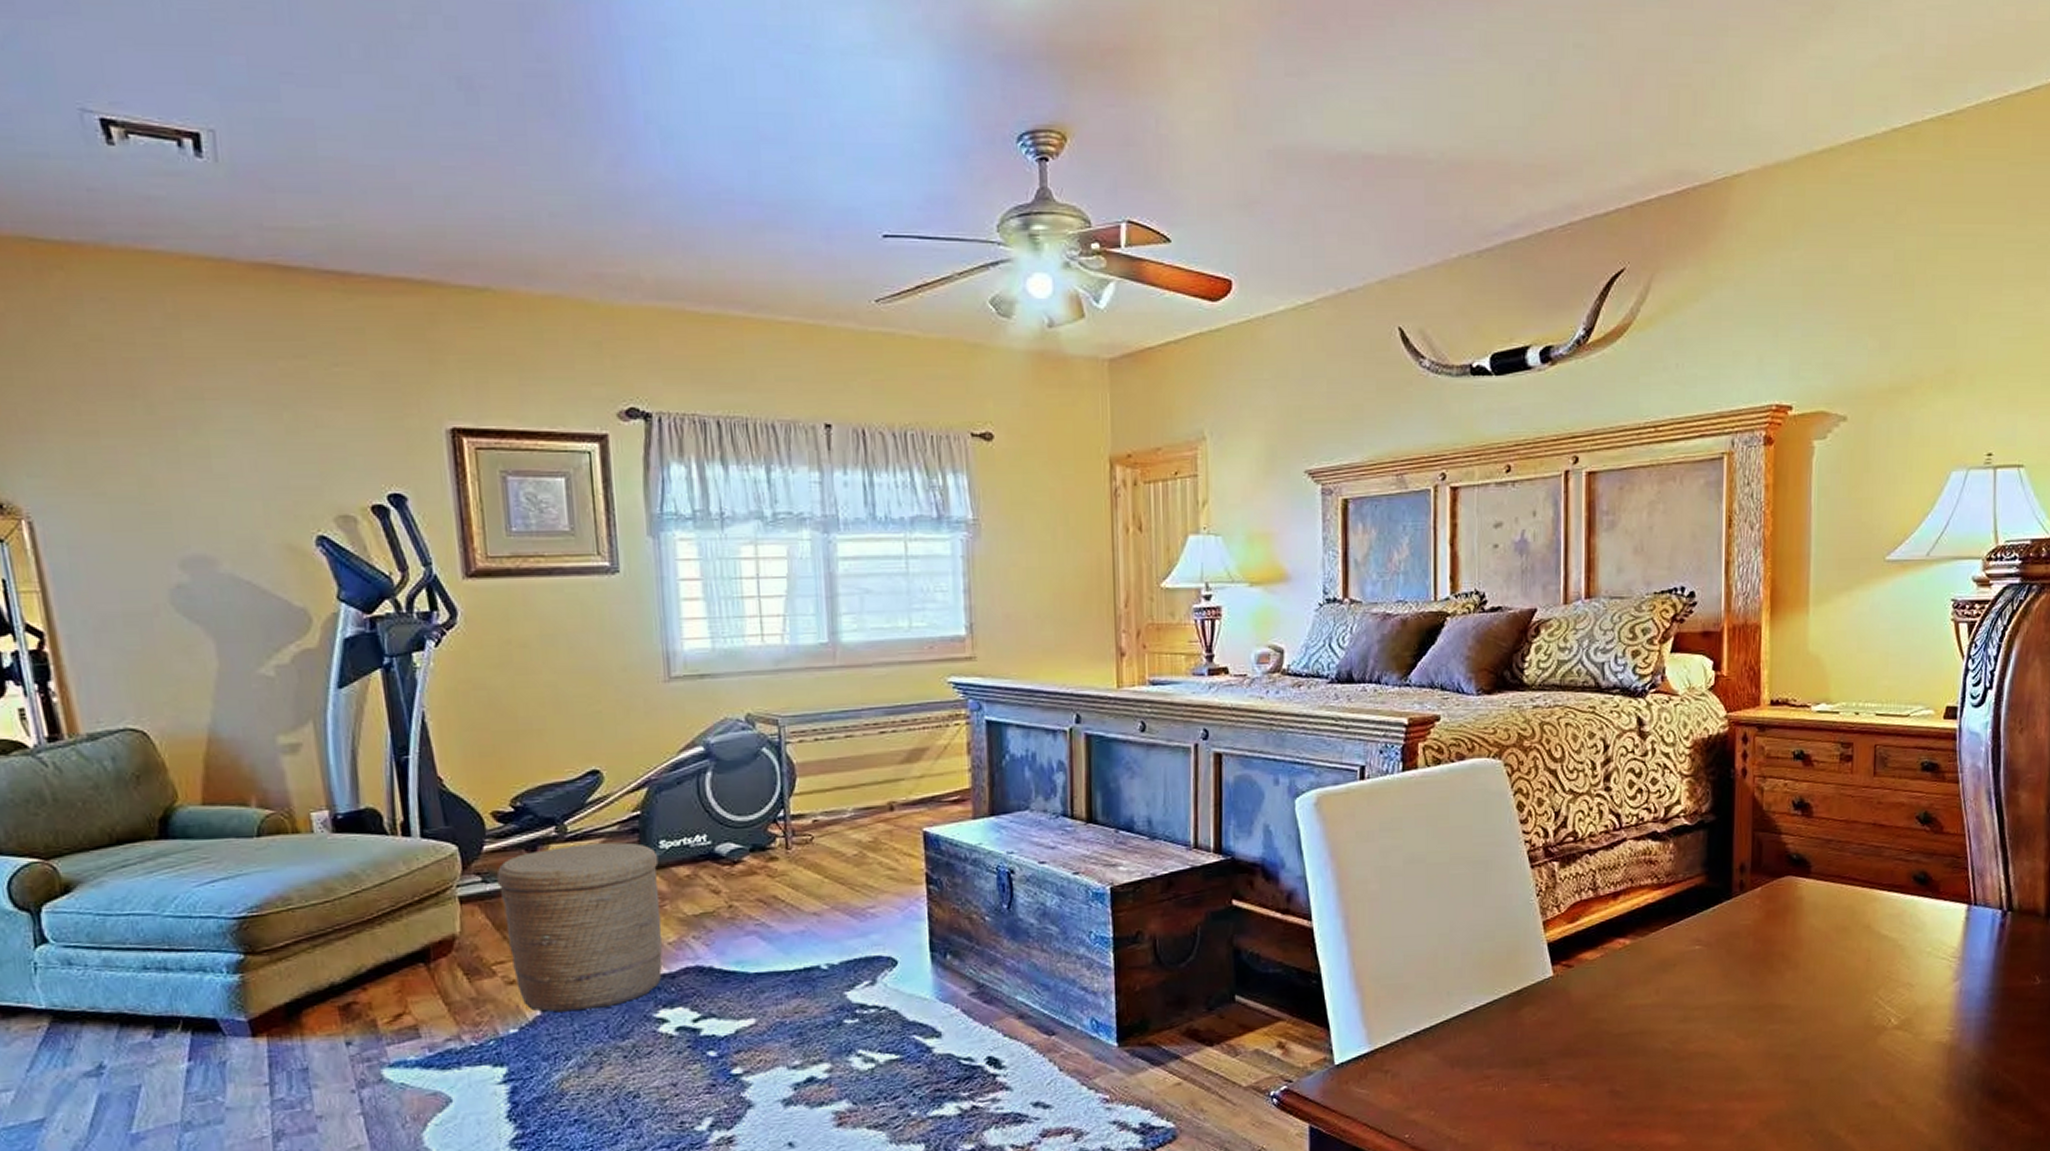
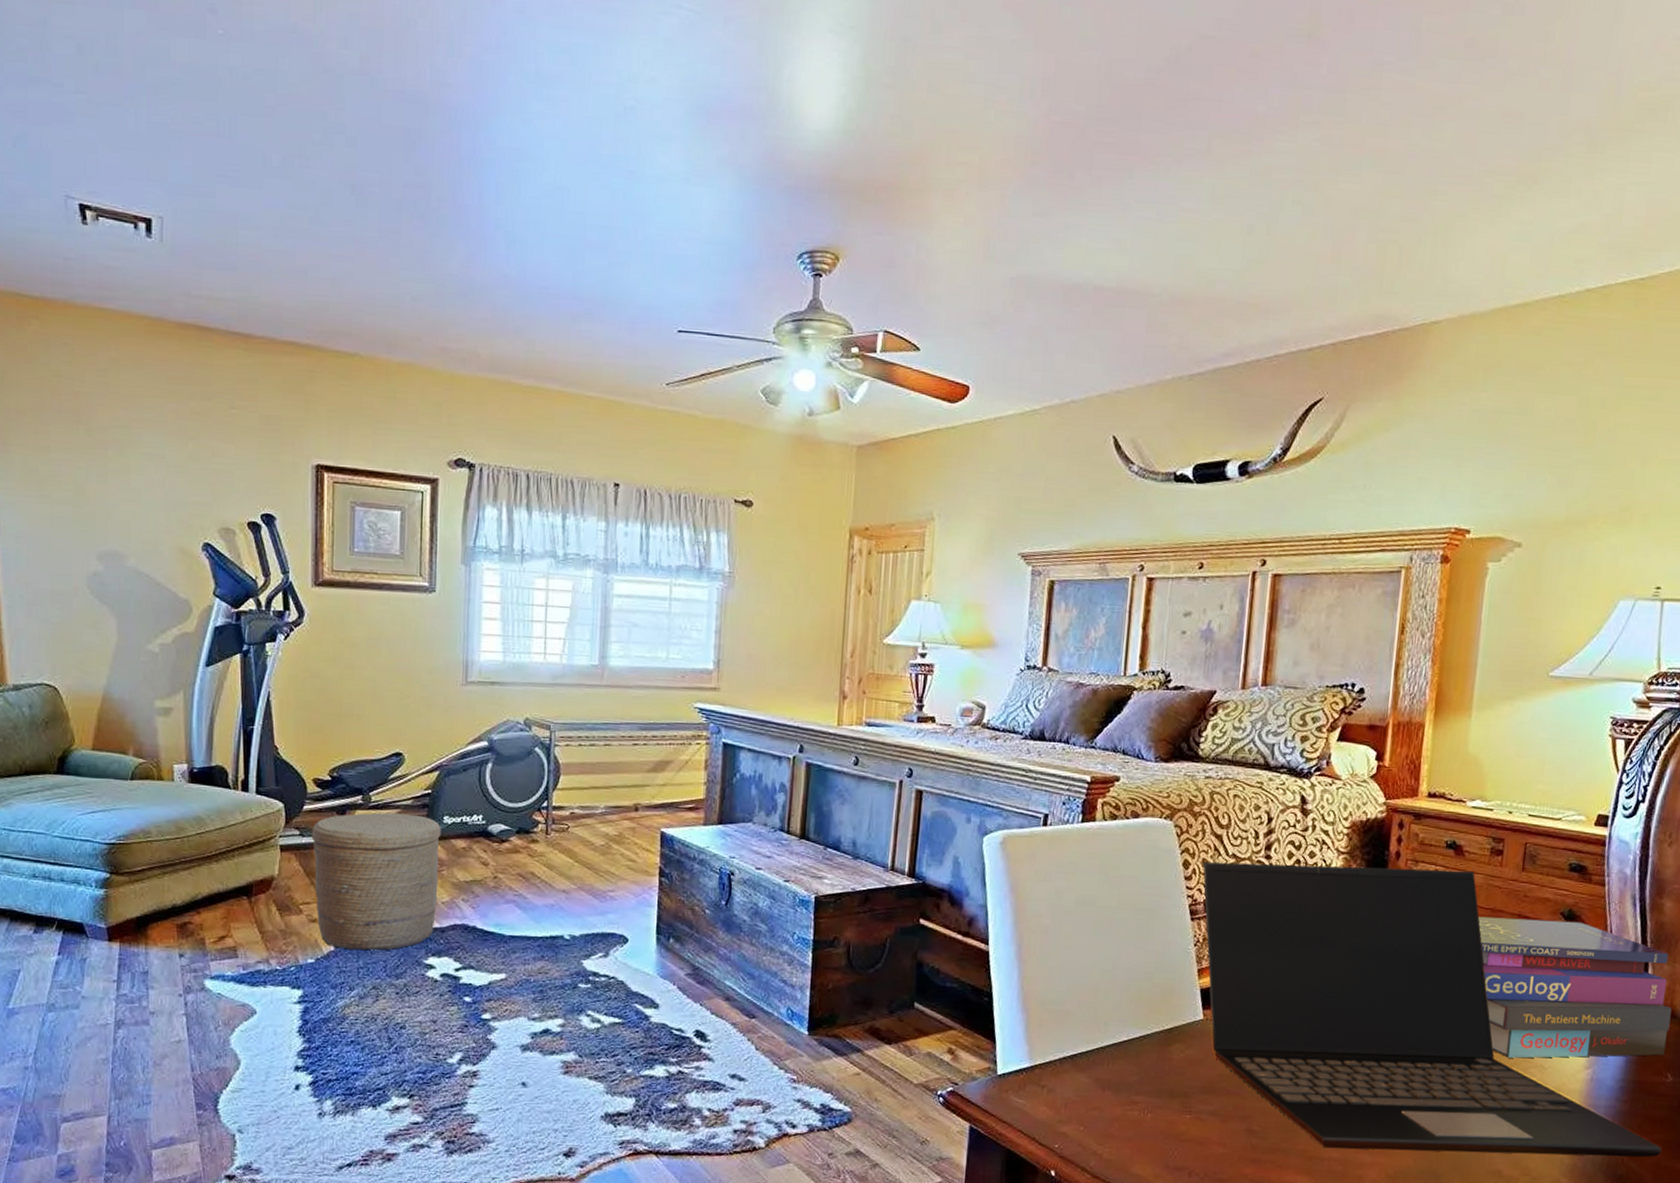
laptop: none [1537,782,2036,1101] -> present [1202,861,1662,1157]
books: none [1833,824,2035,979] -> present [1478,916,1672,1059]

